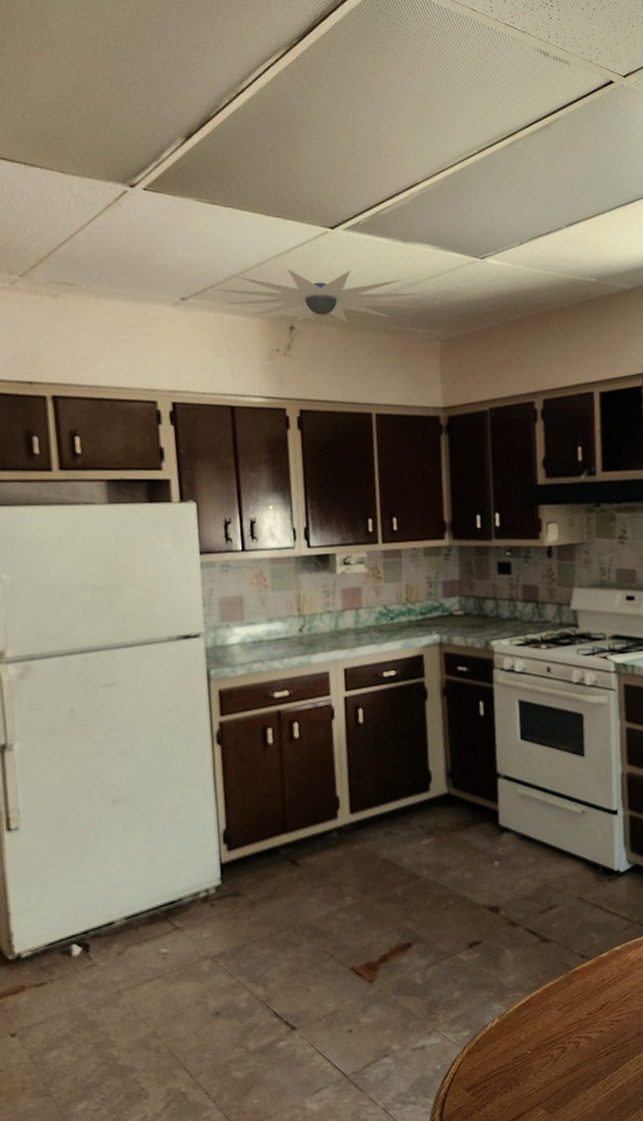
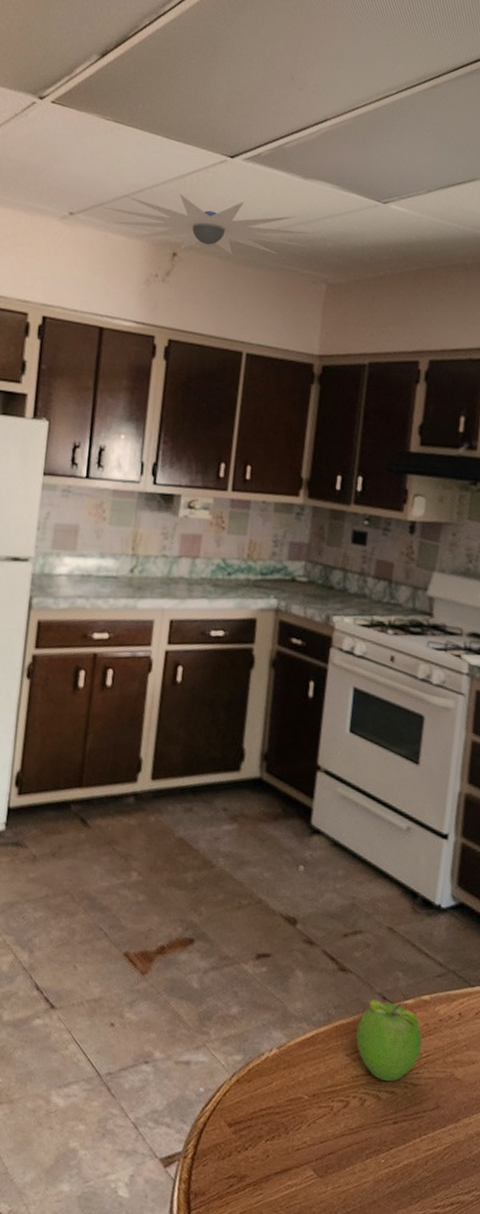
fruit: none [563,958,620,1024] -> present [356,999,422,1082]

